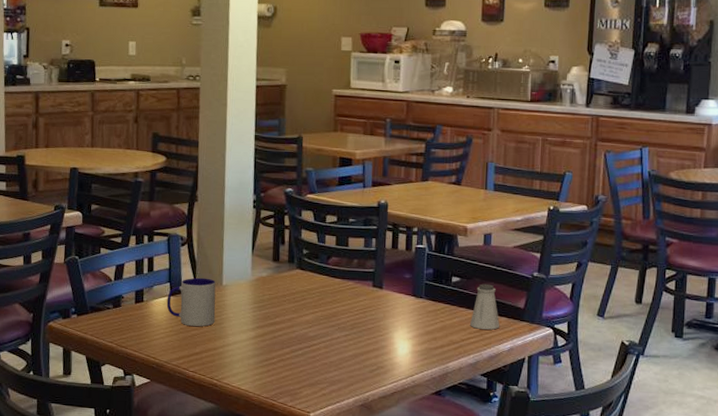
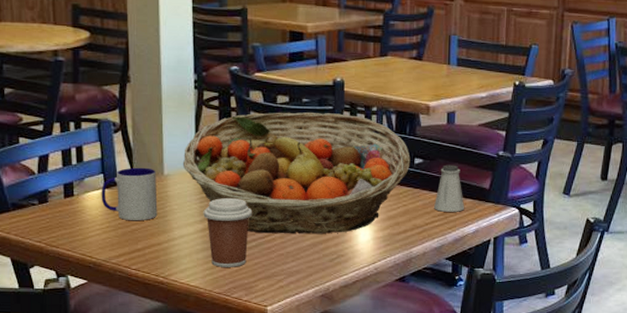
fruit basket: none [239,230,448,346] -> present [182,112,411,234]
coffee cup: none [255,308,301,374] -> present [203,197,253,267]

